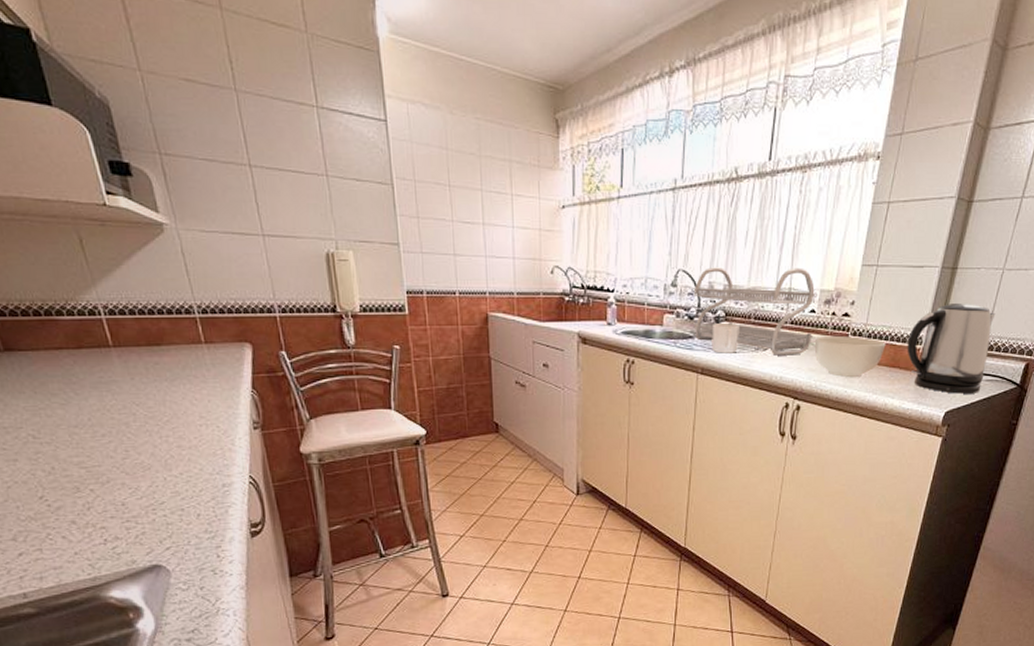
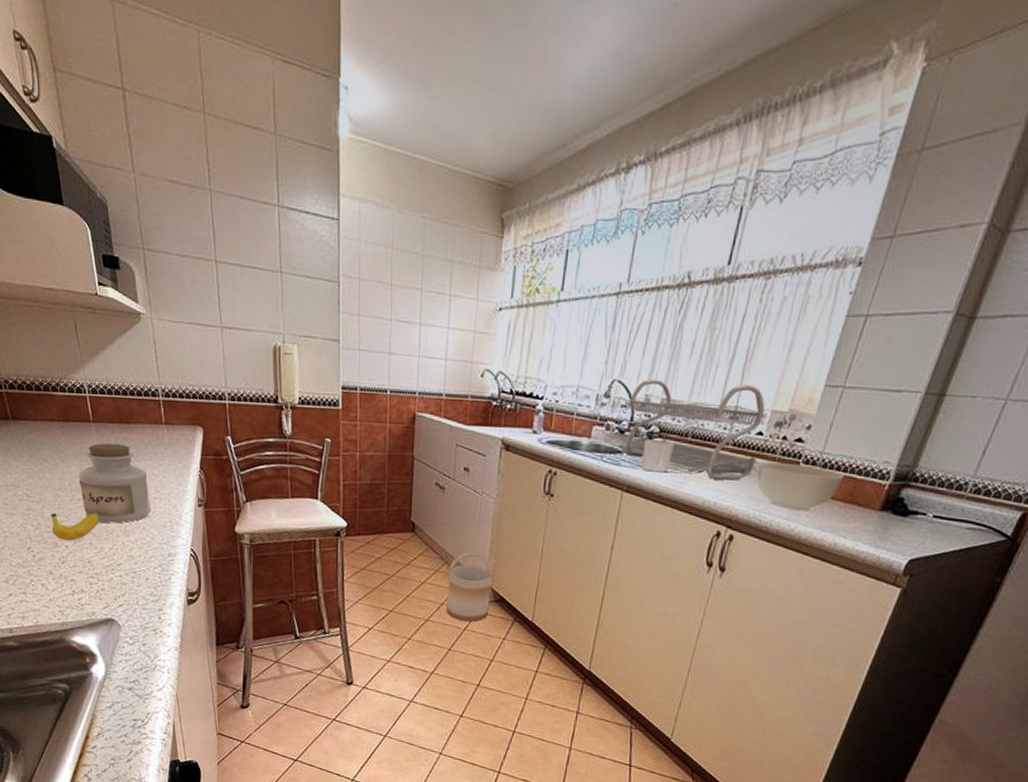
fruit: none [67,448,132,483] -> present [51,512,99,541]
jar: none [100,368,197,458] -> present [78,443,152,523]
bucket: none [538,445,584,516] -> present [446,551,494,622]
kettle: present [907,302,996,394] -> none [869,435,989,542]

